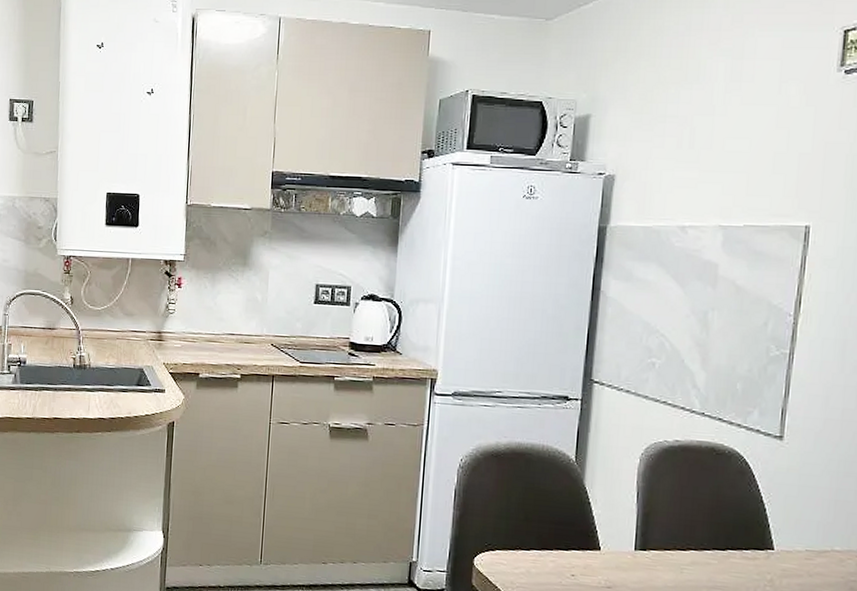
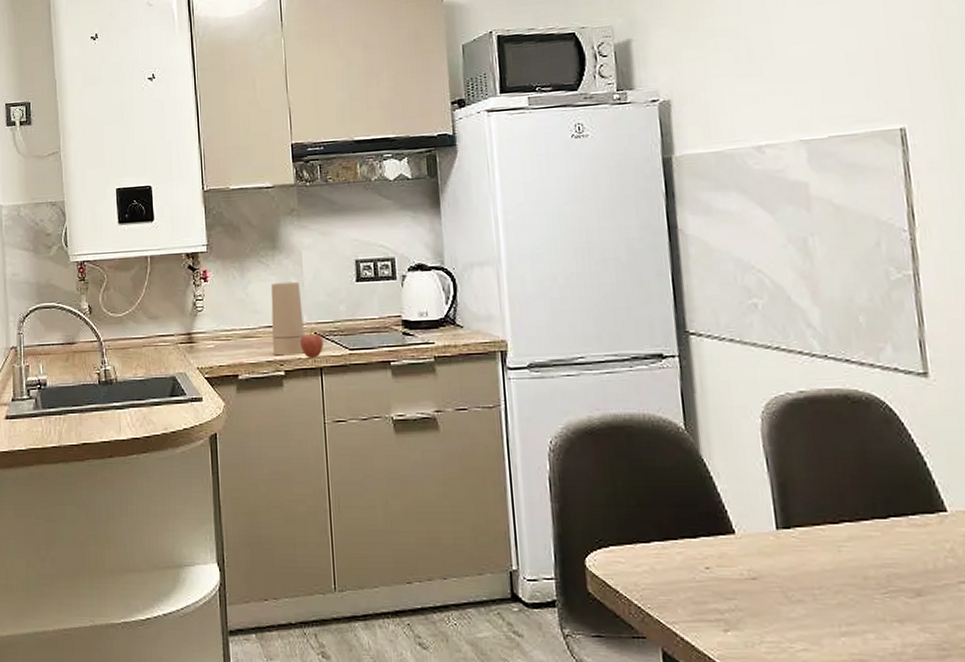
canister: none [232,296,264,362] -> present [271,281,305,356]
fruit: none [257,340,278,367] -> present [300,328,324,359]

